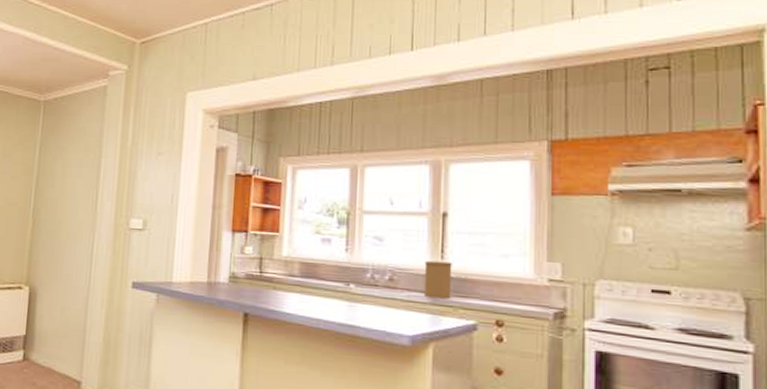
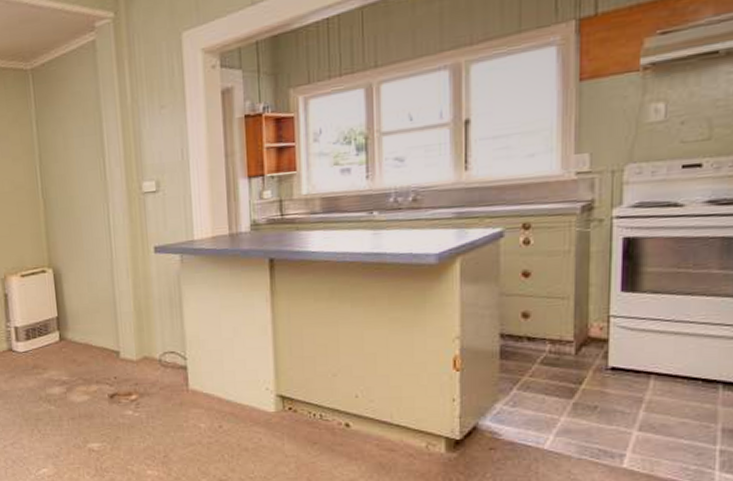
canister: present [423,260,452,299] -> none [448,171,477,213]

